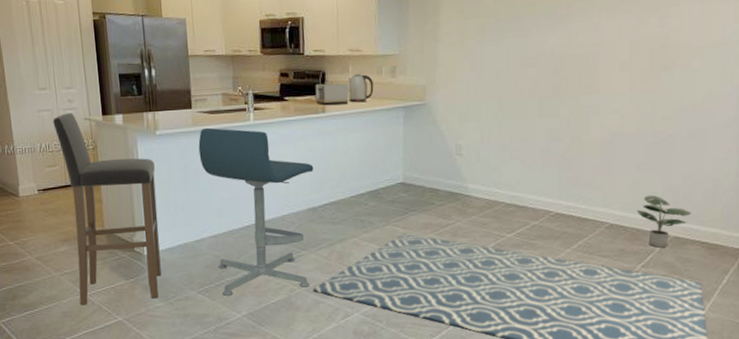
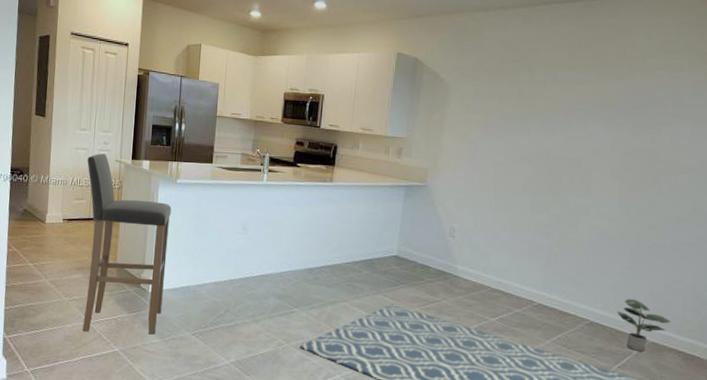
bar stool: present [198,127,314,296] -> none [212,182,316,343]
toaster: present [315,83,349,105] -> none [325,155,358,177]
kettle: present [348,73,374,103] -> none [356,150,380,177]

